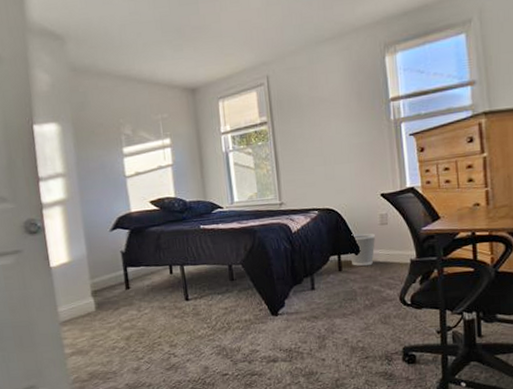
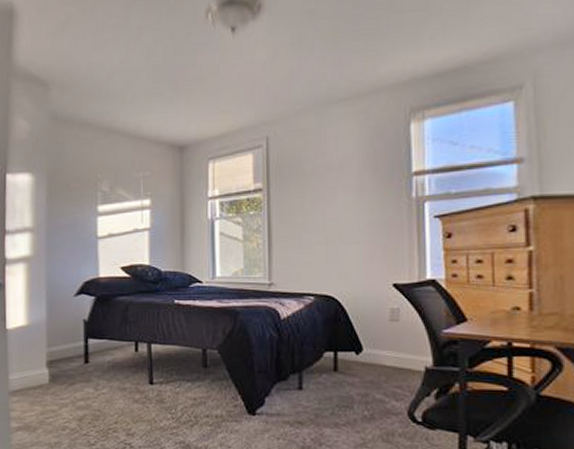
wastebasket: present [349,233,376,266] -> none [348,329,383,368]

